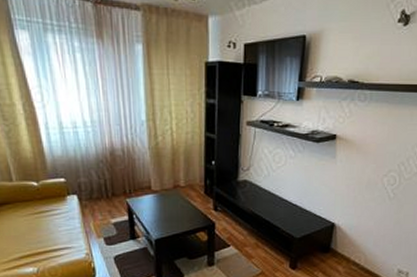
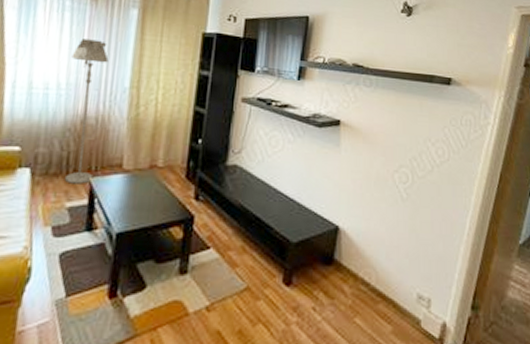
floor lamp: none [90,78,129,205] -> present [65,38,109,184]

